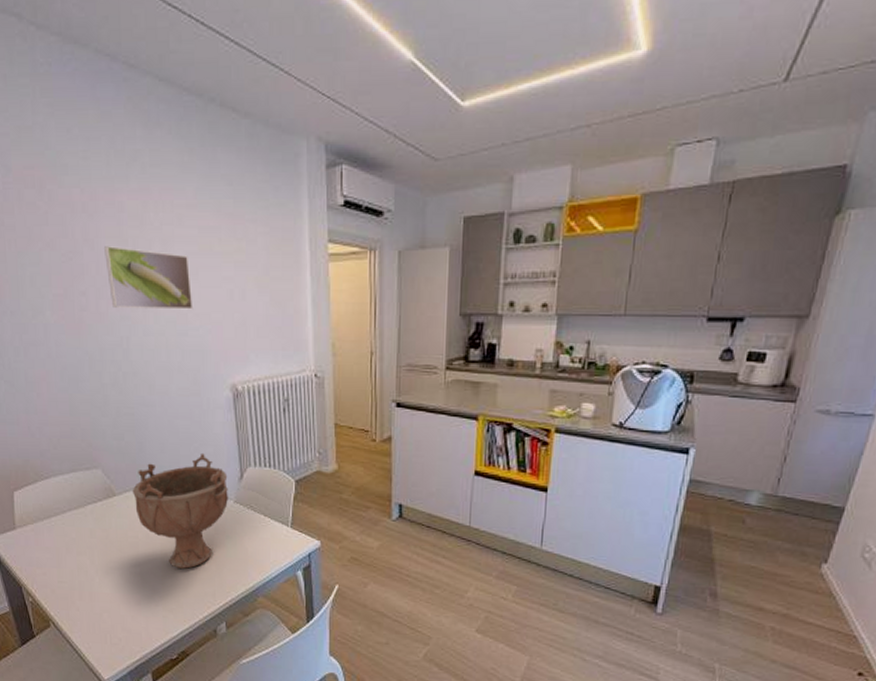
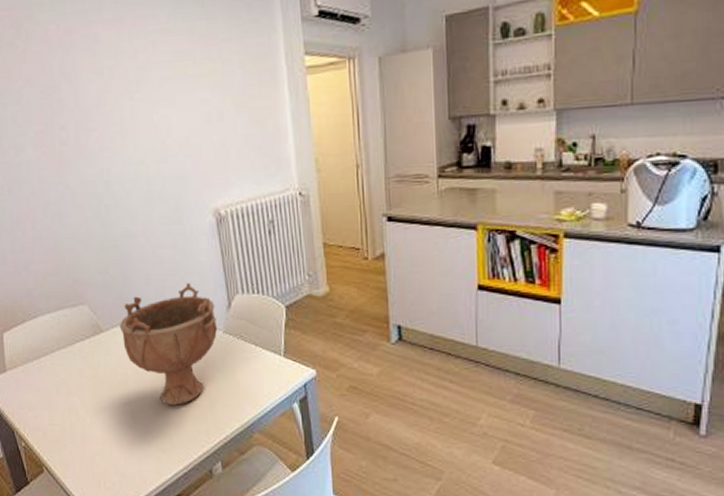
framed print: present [104,246,193,310] -> none [81,78,172,140]

